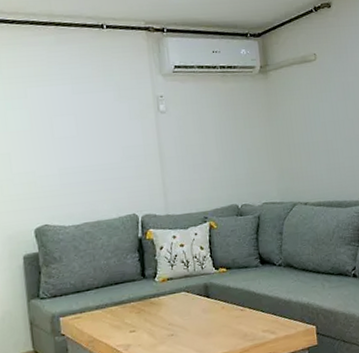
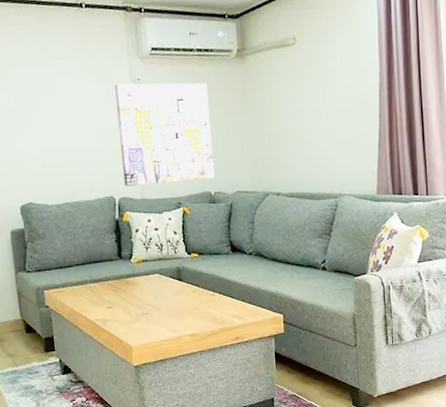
wall art: none [137,98,241,203] -> present [115,82,215,186]

